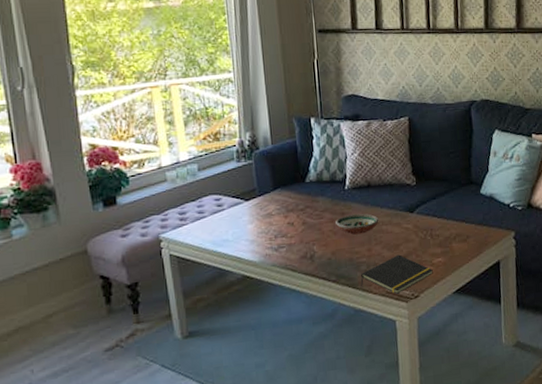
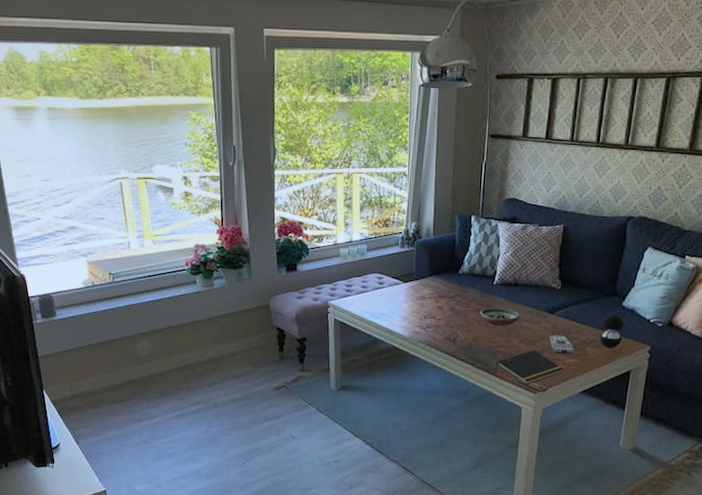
remote control: none [412,234,441,255] -> present [549,335,574,355]
speaker: none [462,204,486,241] -> present [600,314,625,349]

